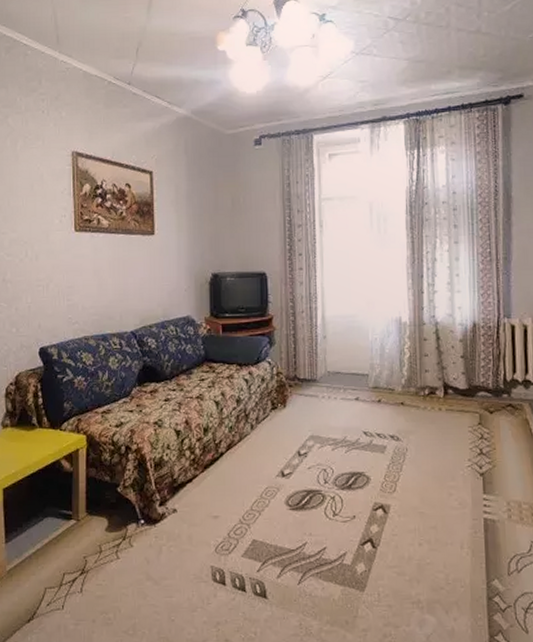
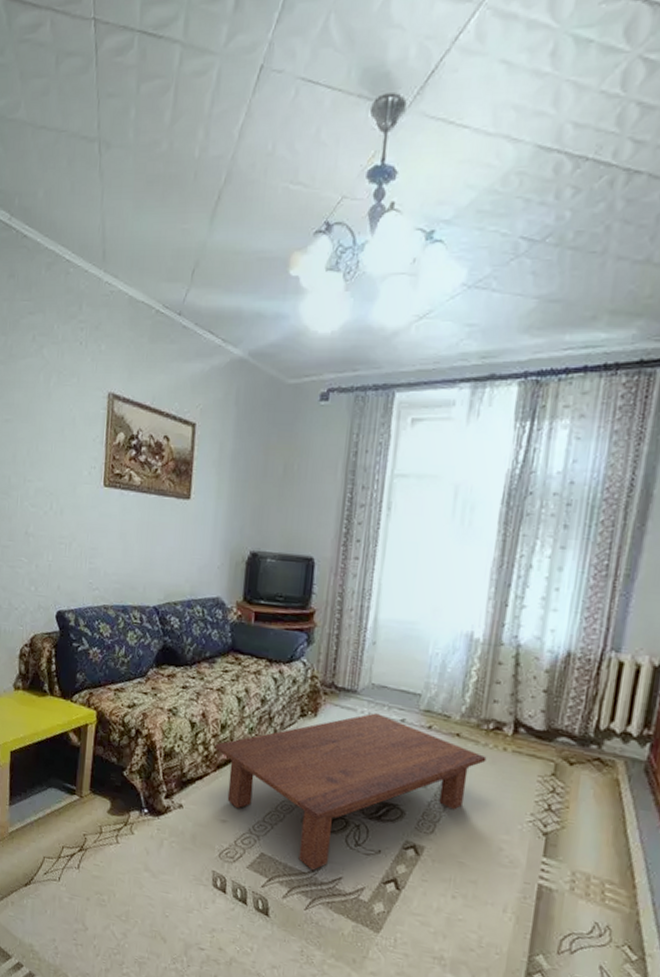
coffee table: none [200,396,427,547] -> present [214,713,487,871]

